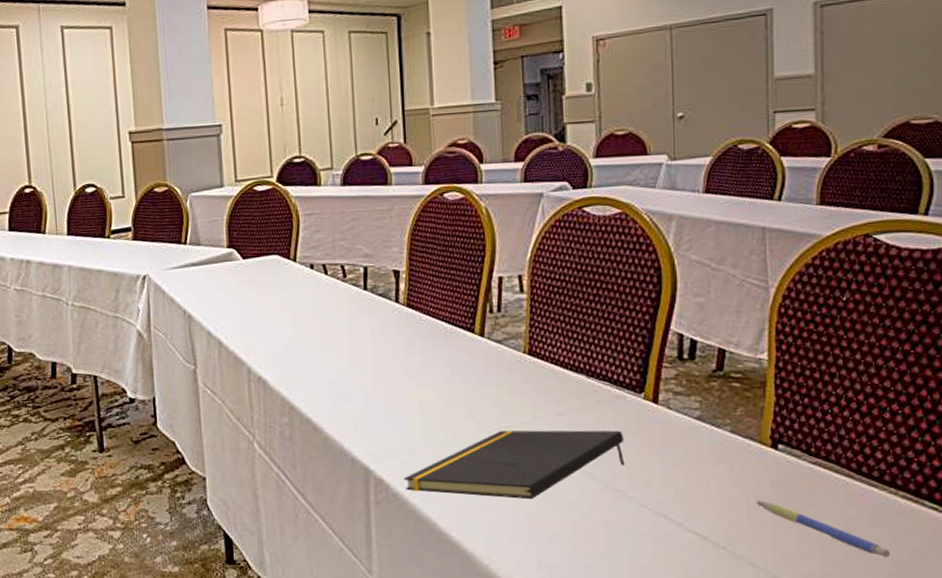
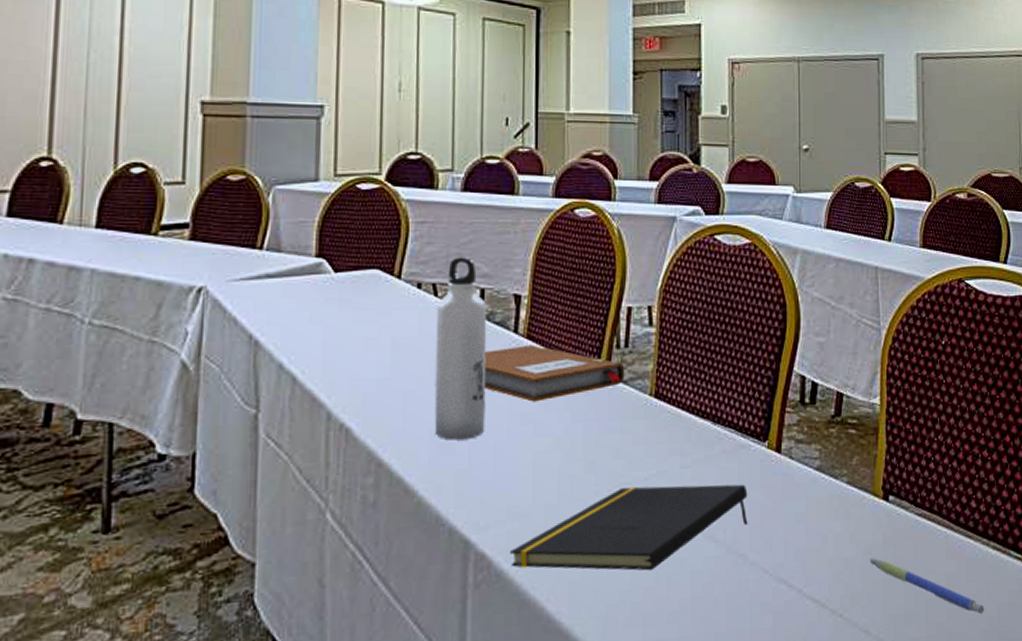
water bottle: none [328,241,376,390] -> present [434,257,487,441]
notebook: none [371,312,499,359] -> present [484,345,625,402]

